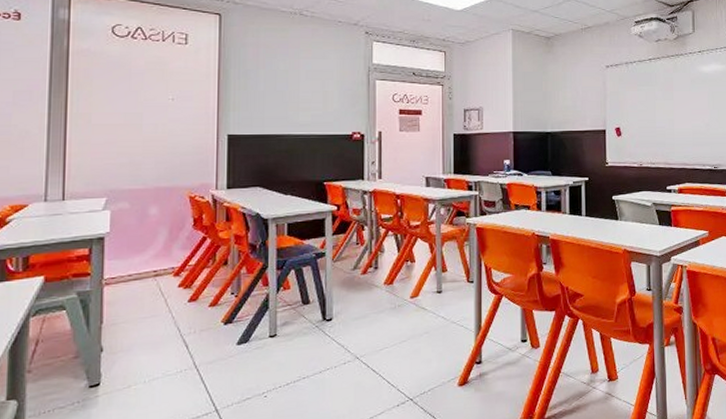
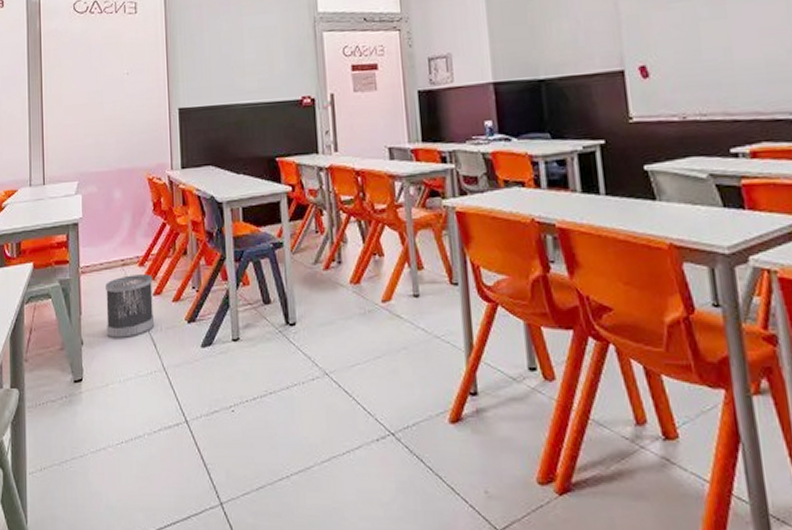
wastebasket: none [132,283,188,344] -> present [105,274,154,339]

